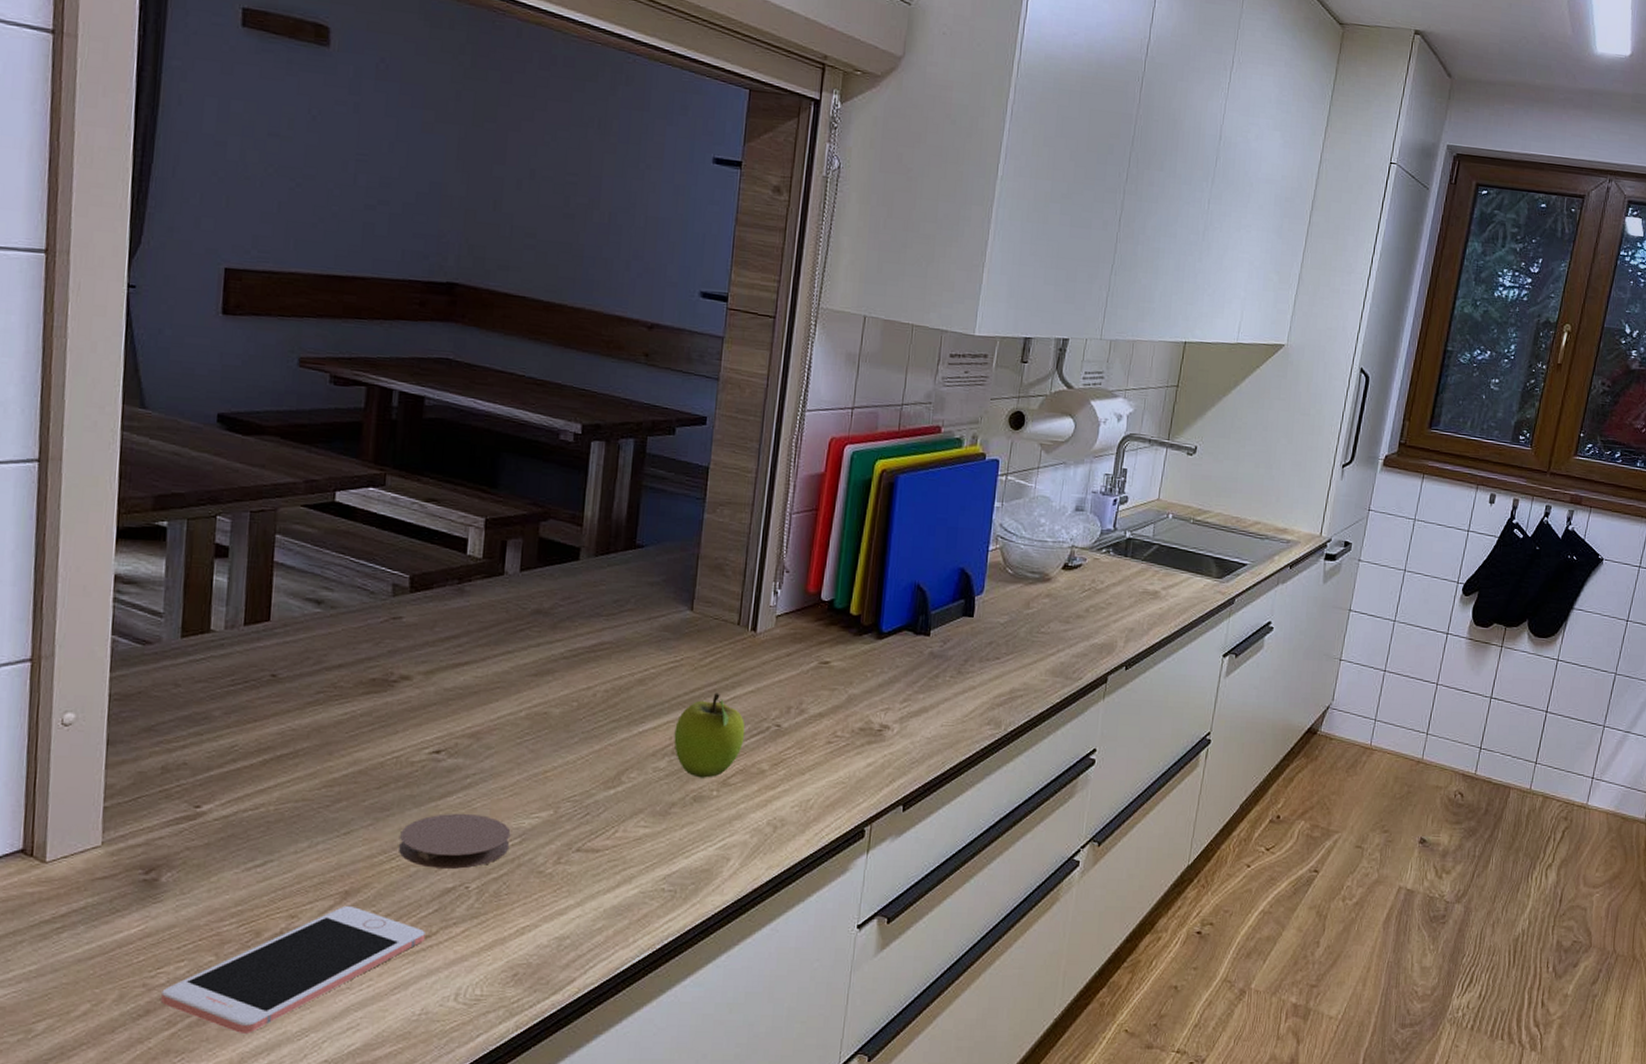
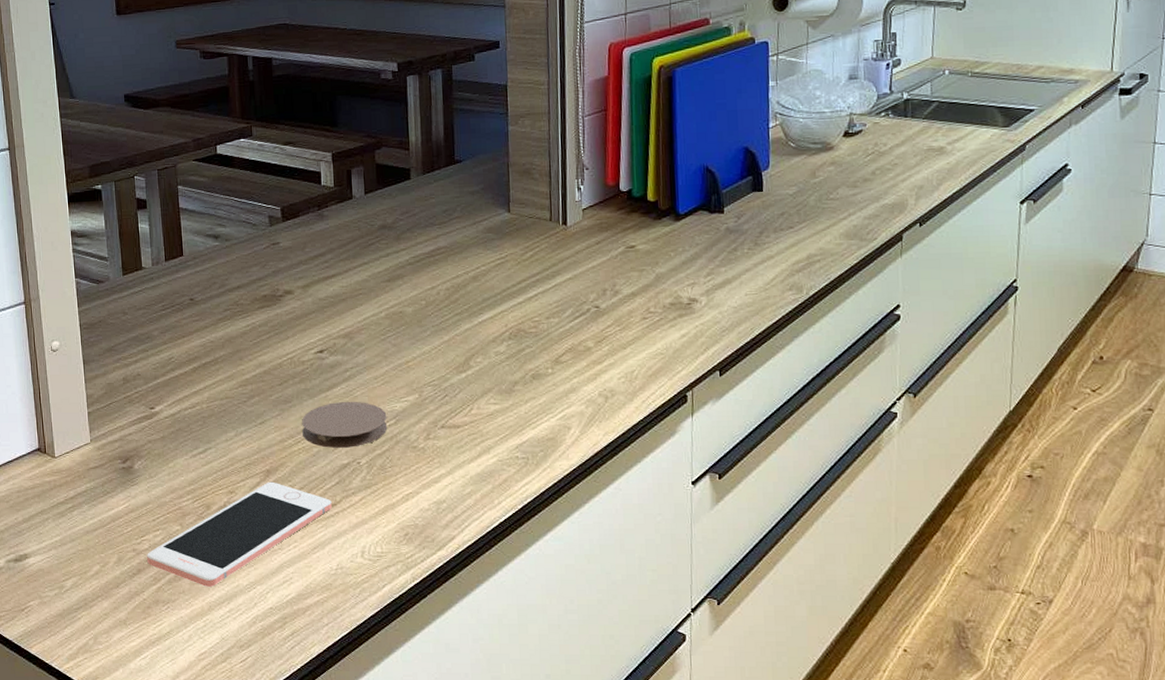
fruit: present [674,693,746,778] -> none [508,282,569,358]

